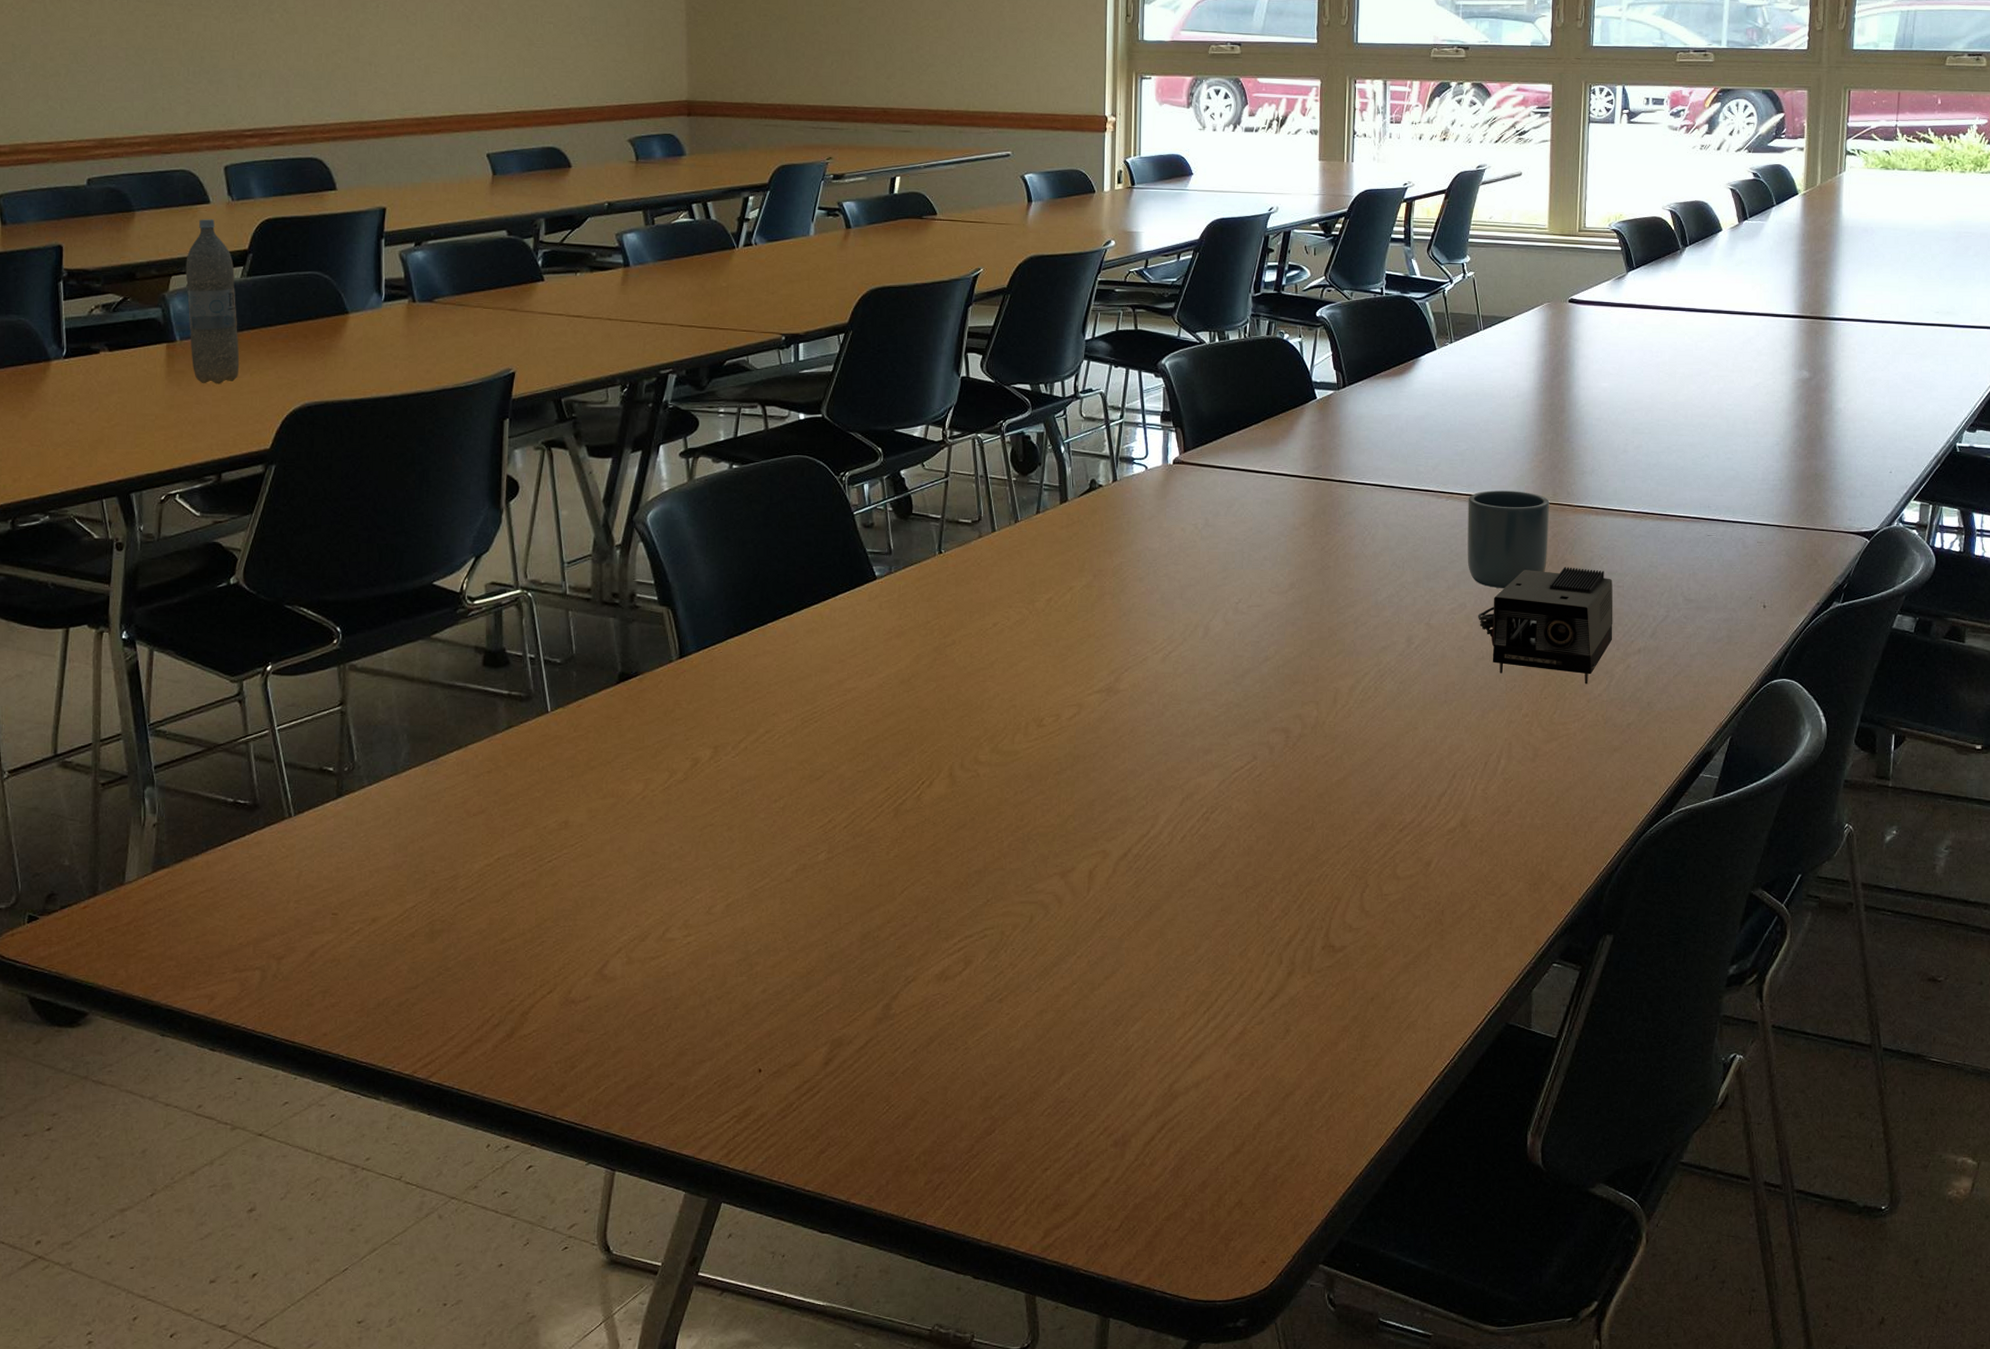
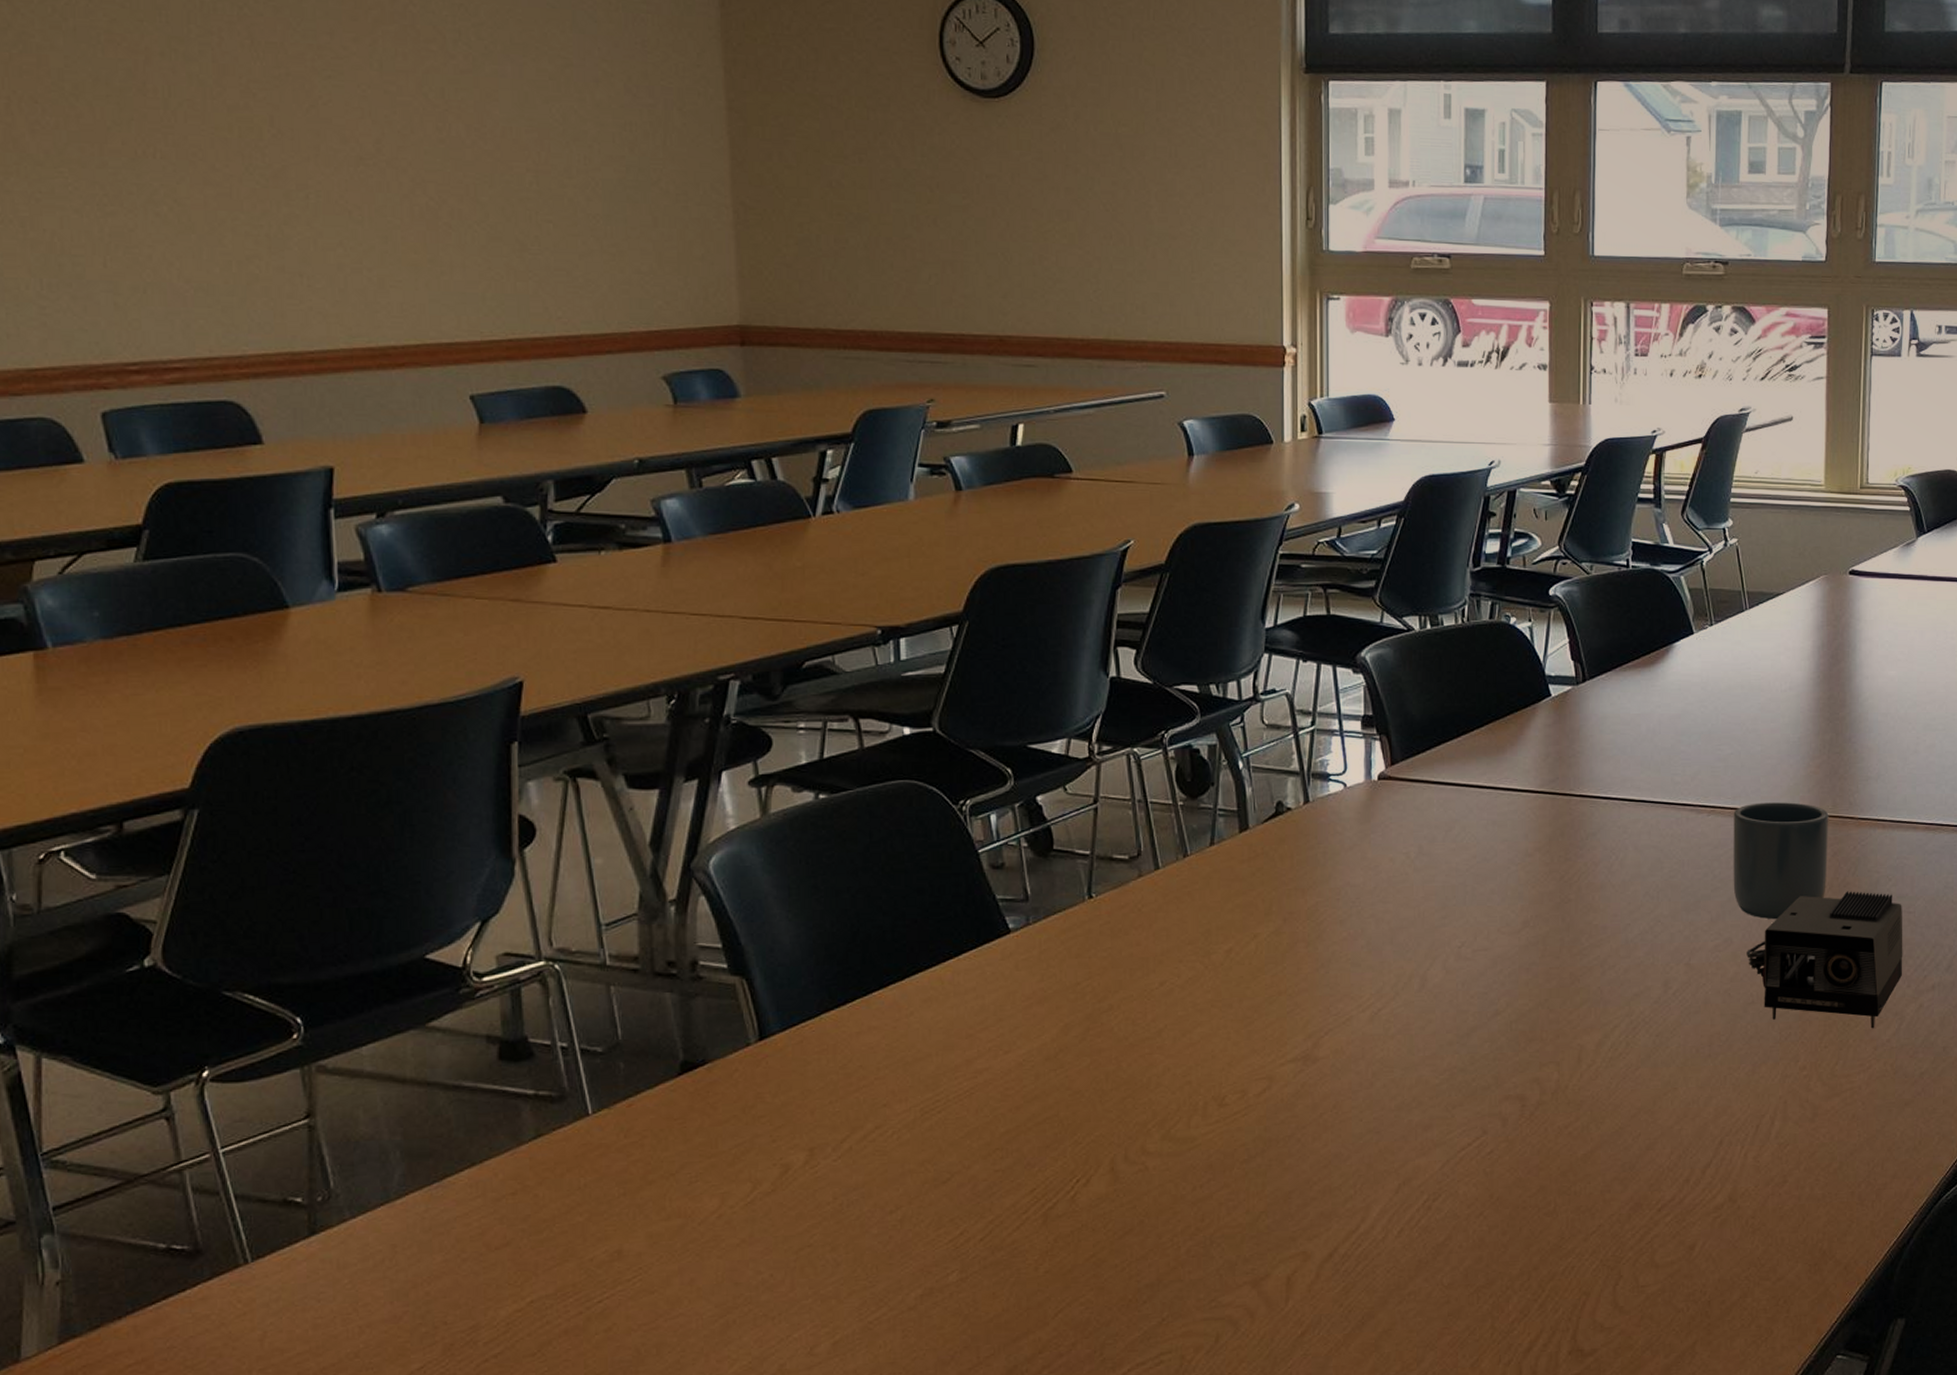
water bottle: present [185,218,240,385] -> none [54,483,140,705]

